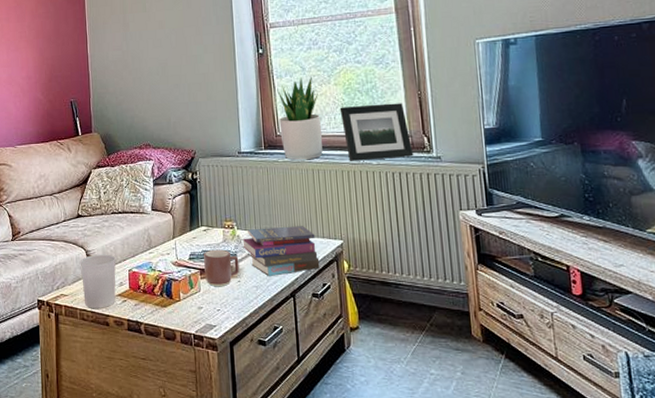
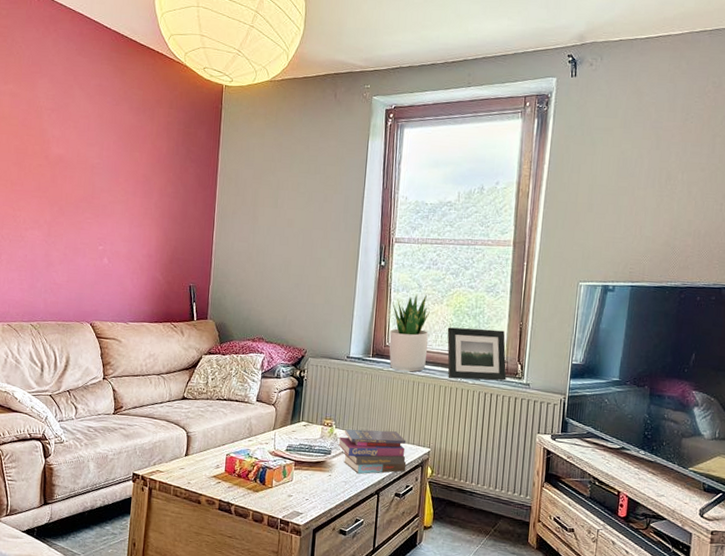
candle holder: present [80,254,116,308] -> none [179,436,216,488]
mug: present [204,249,240,287] -> none [299,444,333,479]

